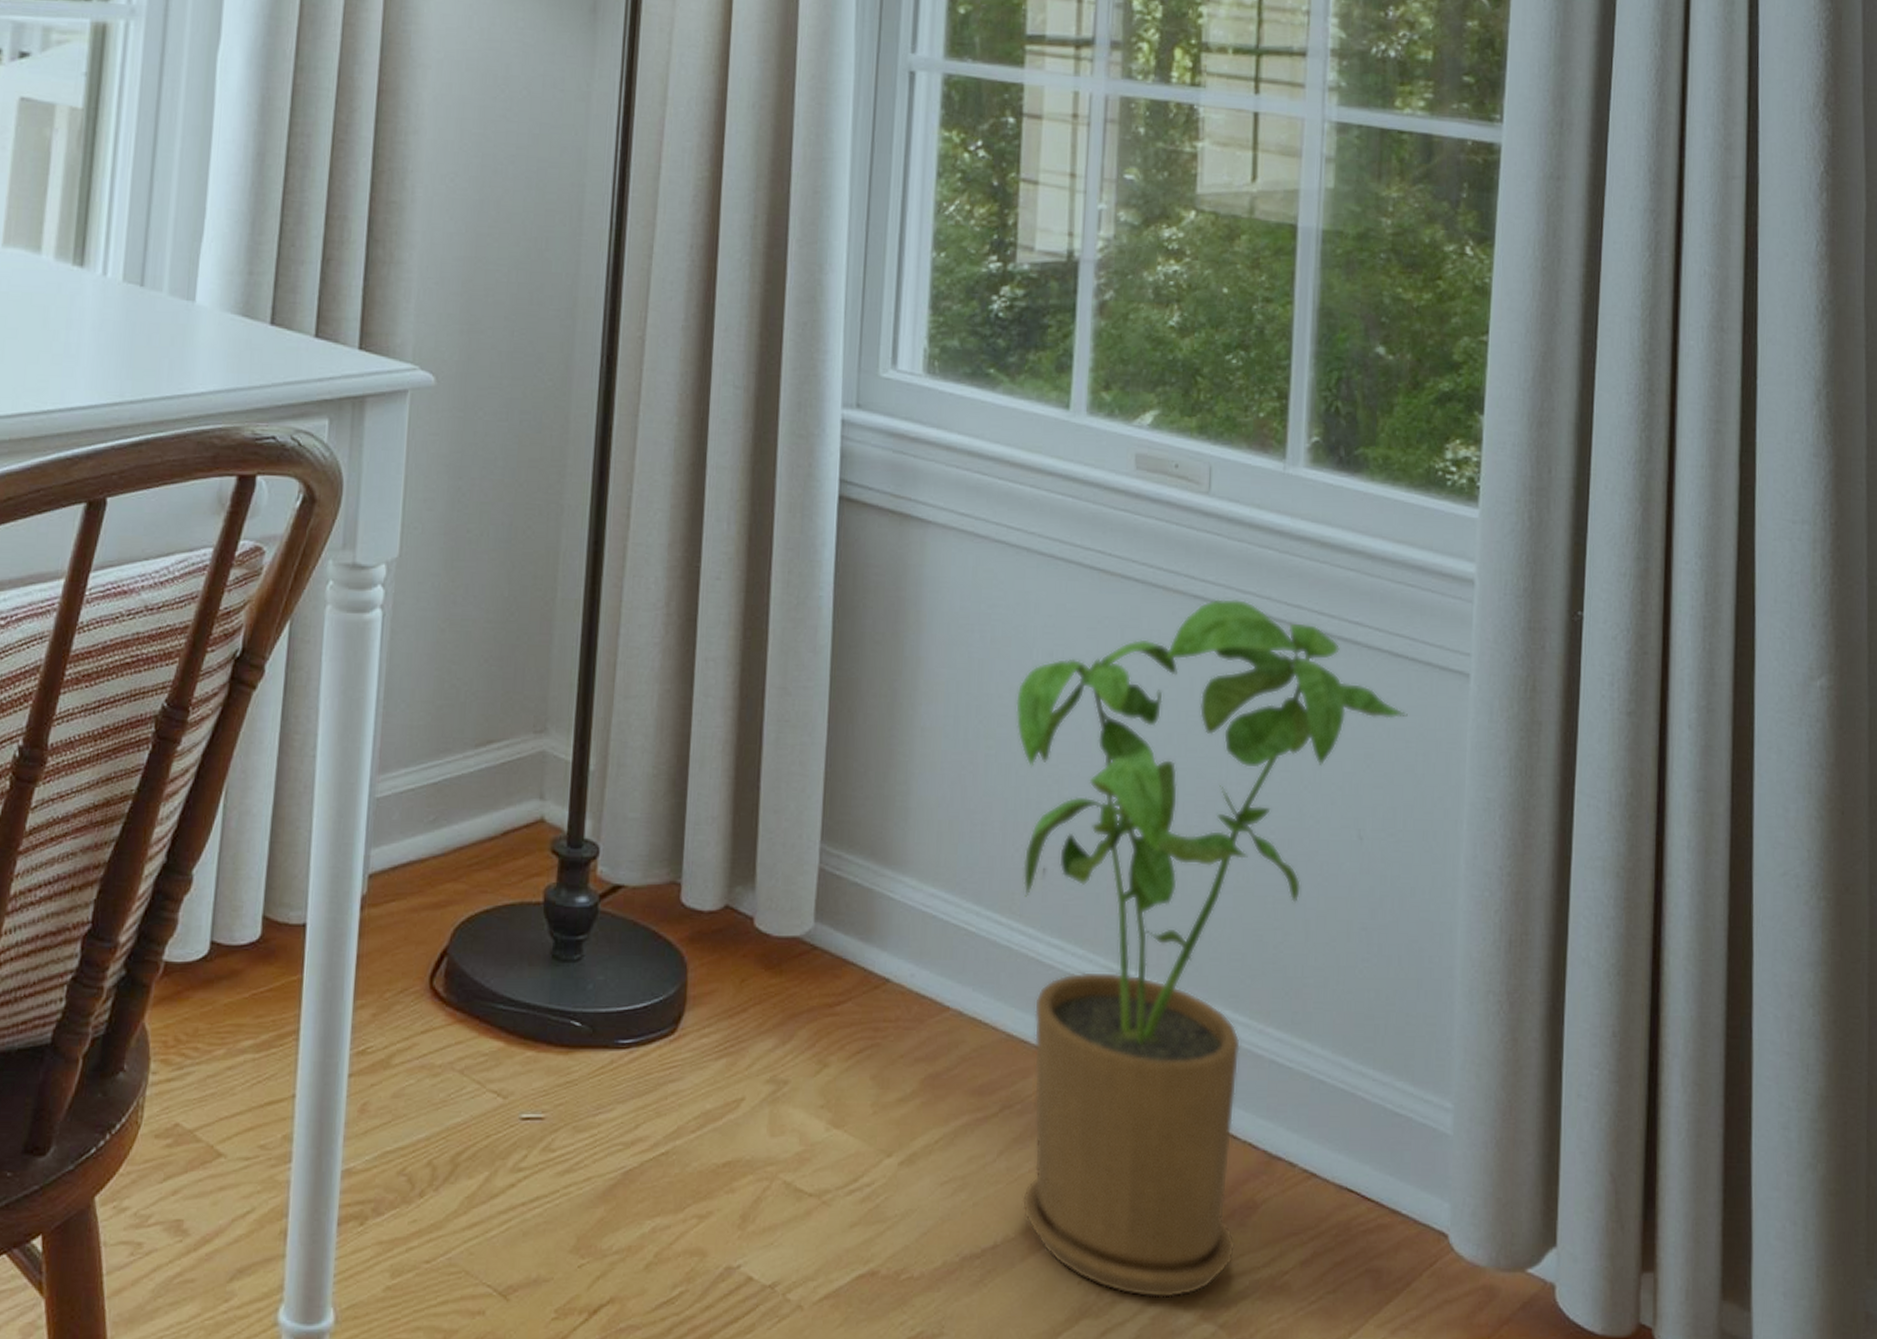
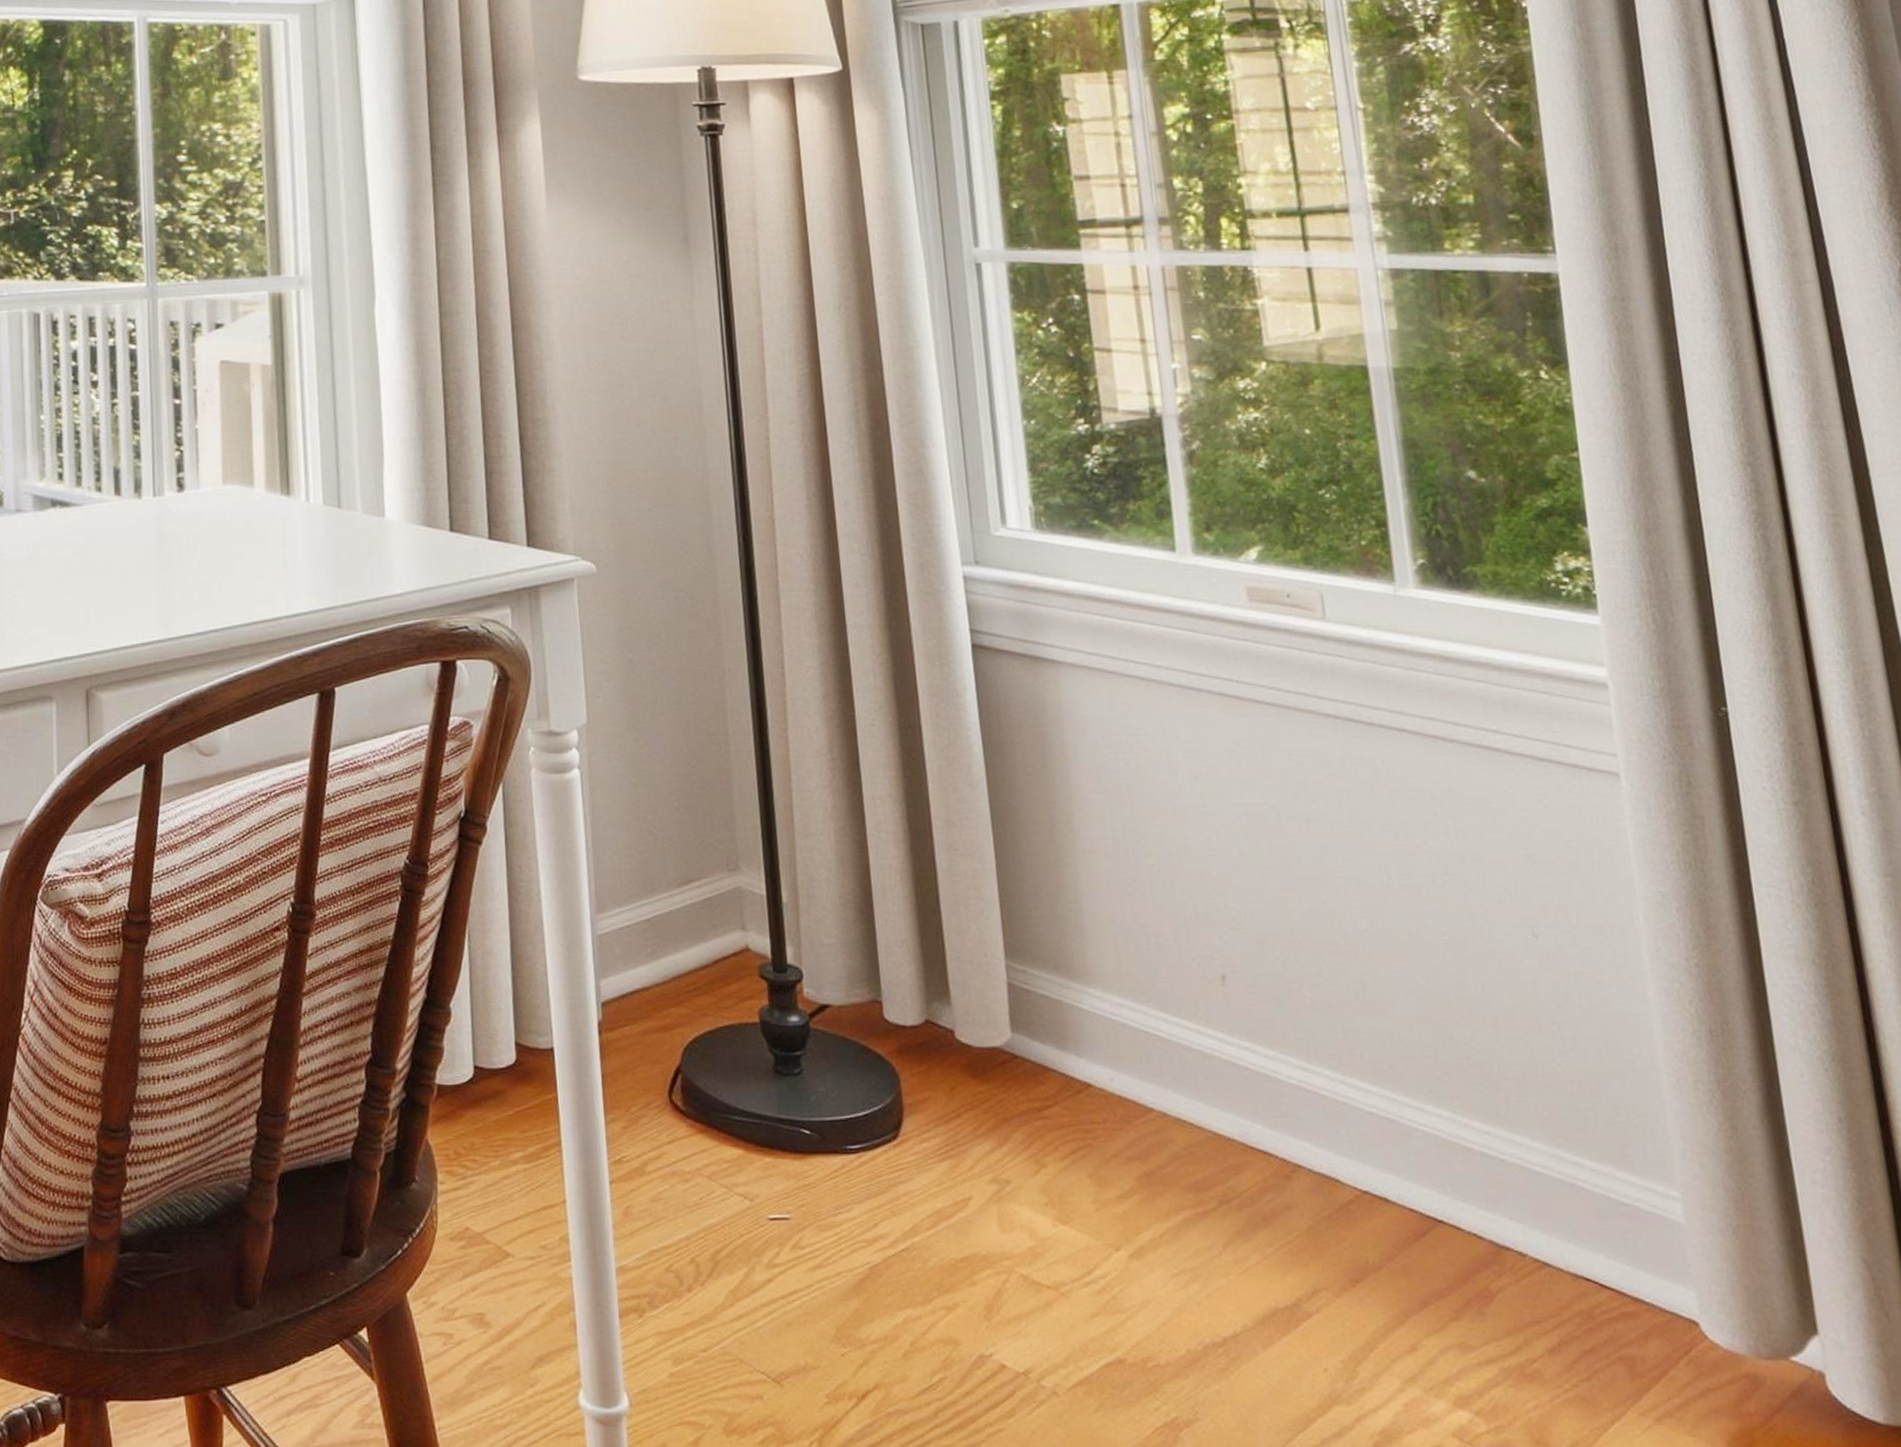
house plant: present [1015,598,1408,1298] -> none [1168,715,1562,1385]

